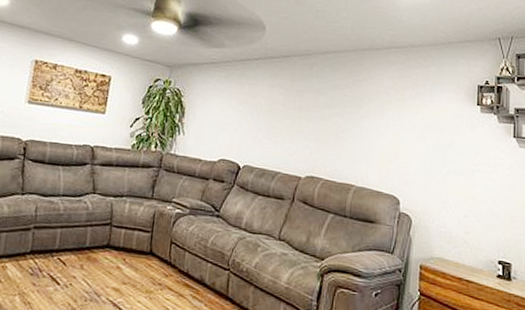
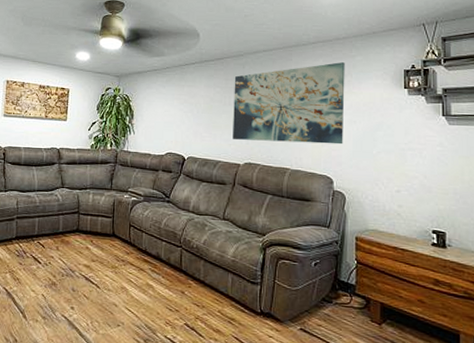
wall art: none [295,71,419,162] -> present [233,62,345,145]

